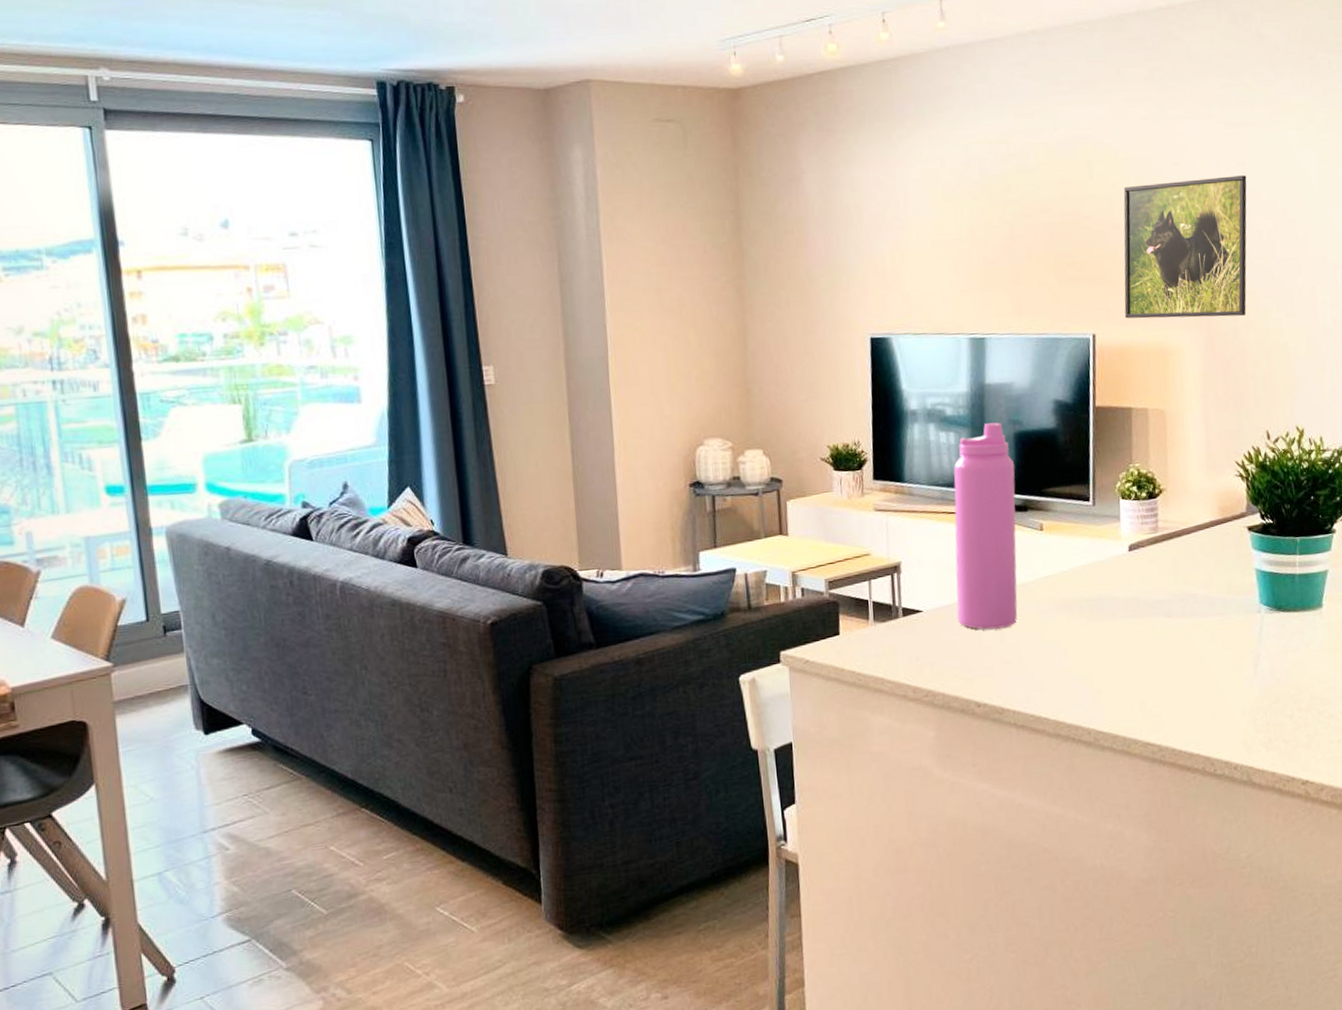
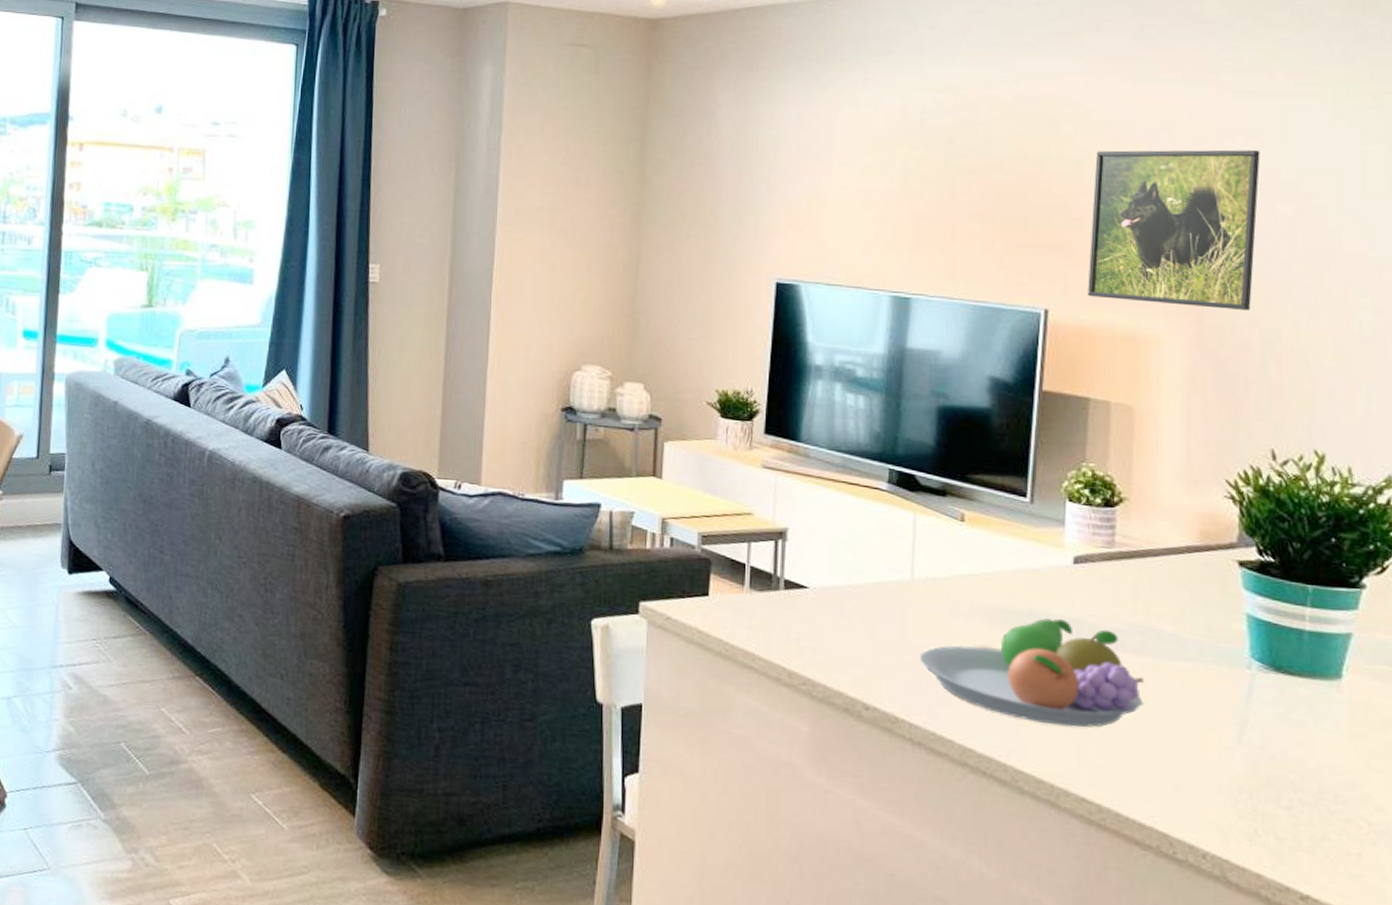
water bottle: present [953,422,1018,630] -> none [850,391,935,625]
fruit bowl: none [1017,600,1186,689] -> present [919,618,1144,728]

